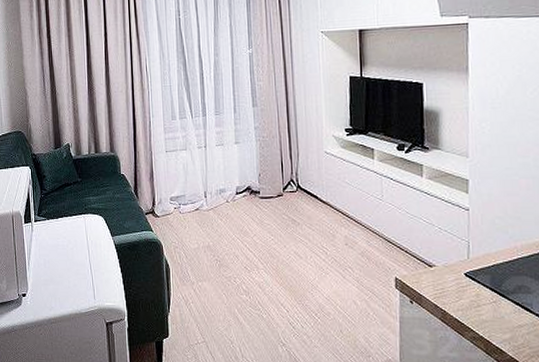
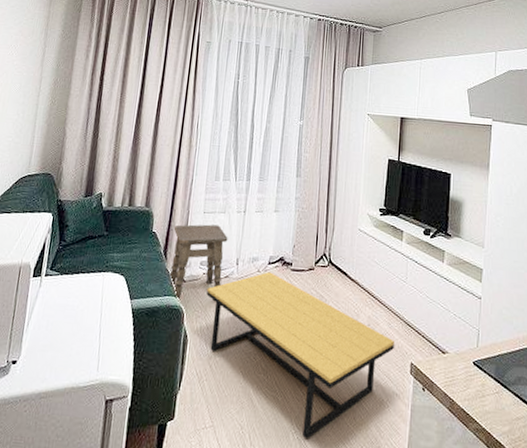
side table: none [140,162,193,235] -> present [168,224,228,302]
coffee table: none [180,202,376,351] -> present [206,272,394,440]

